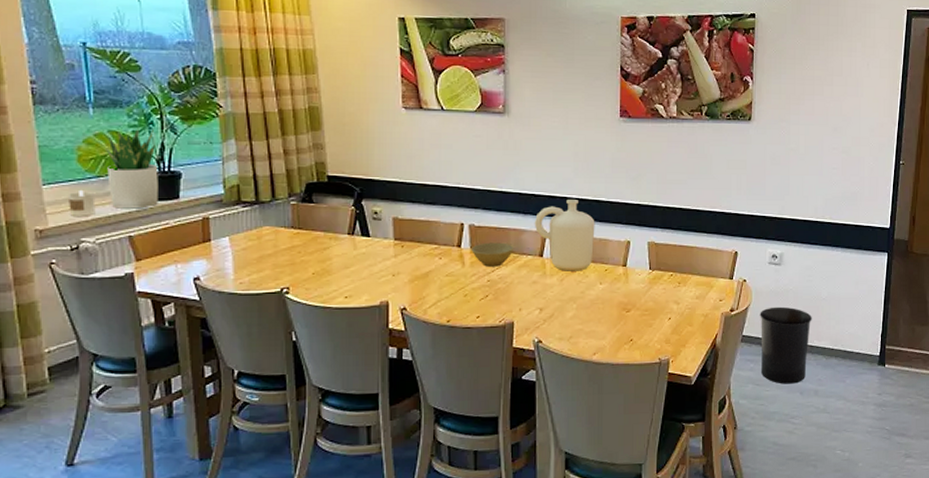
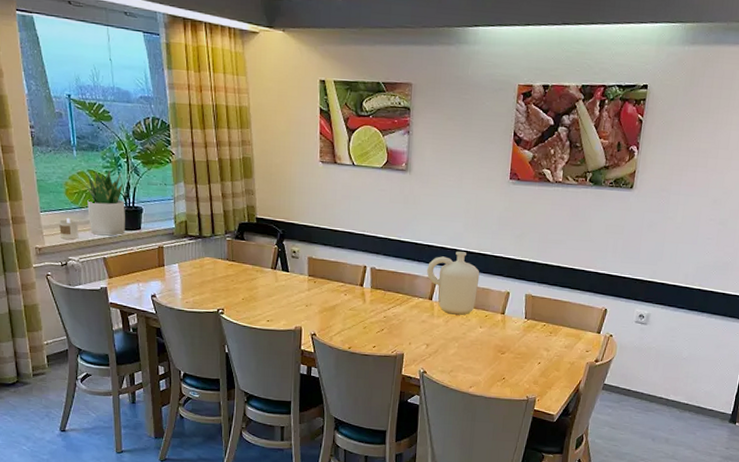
bowl: present [472,242,514,267] -> none [372,284,408,306]
waste bin: present [760,306,812,384] -> none [618,361,671,431]

